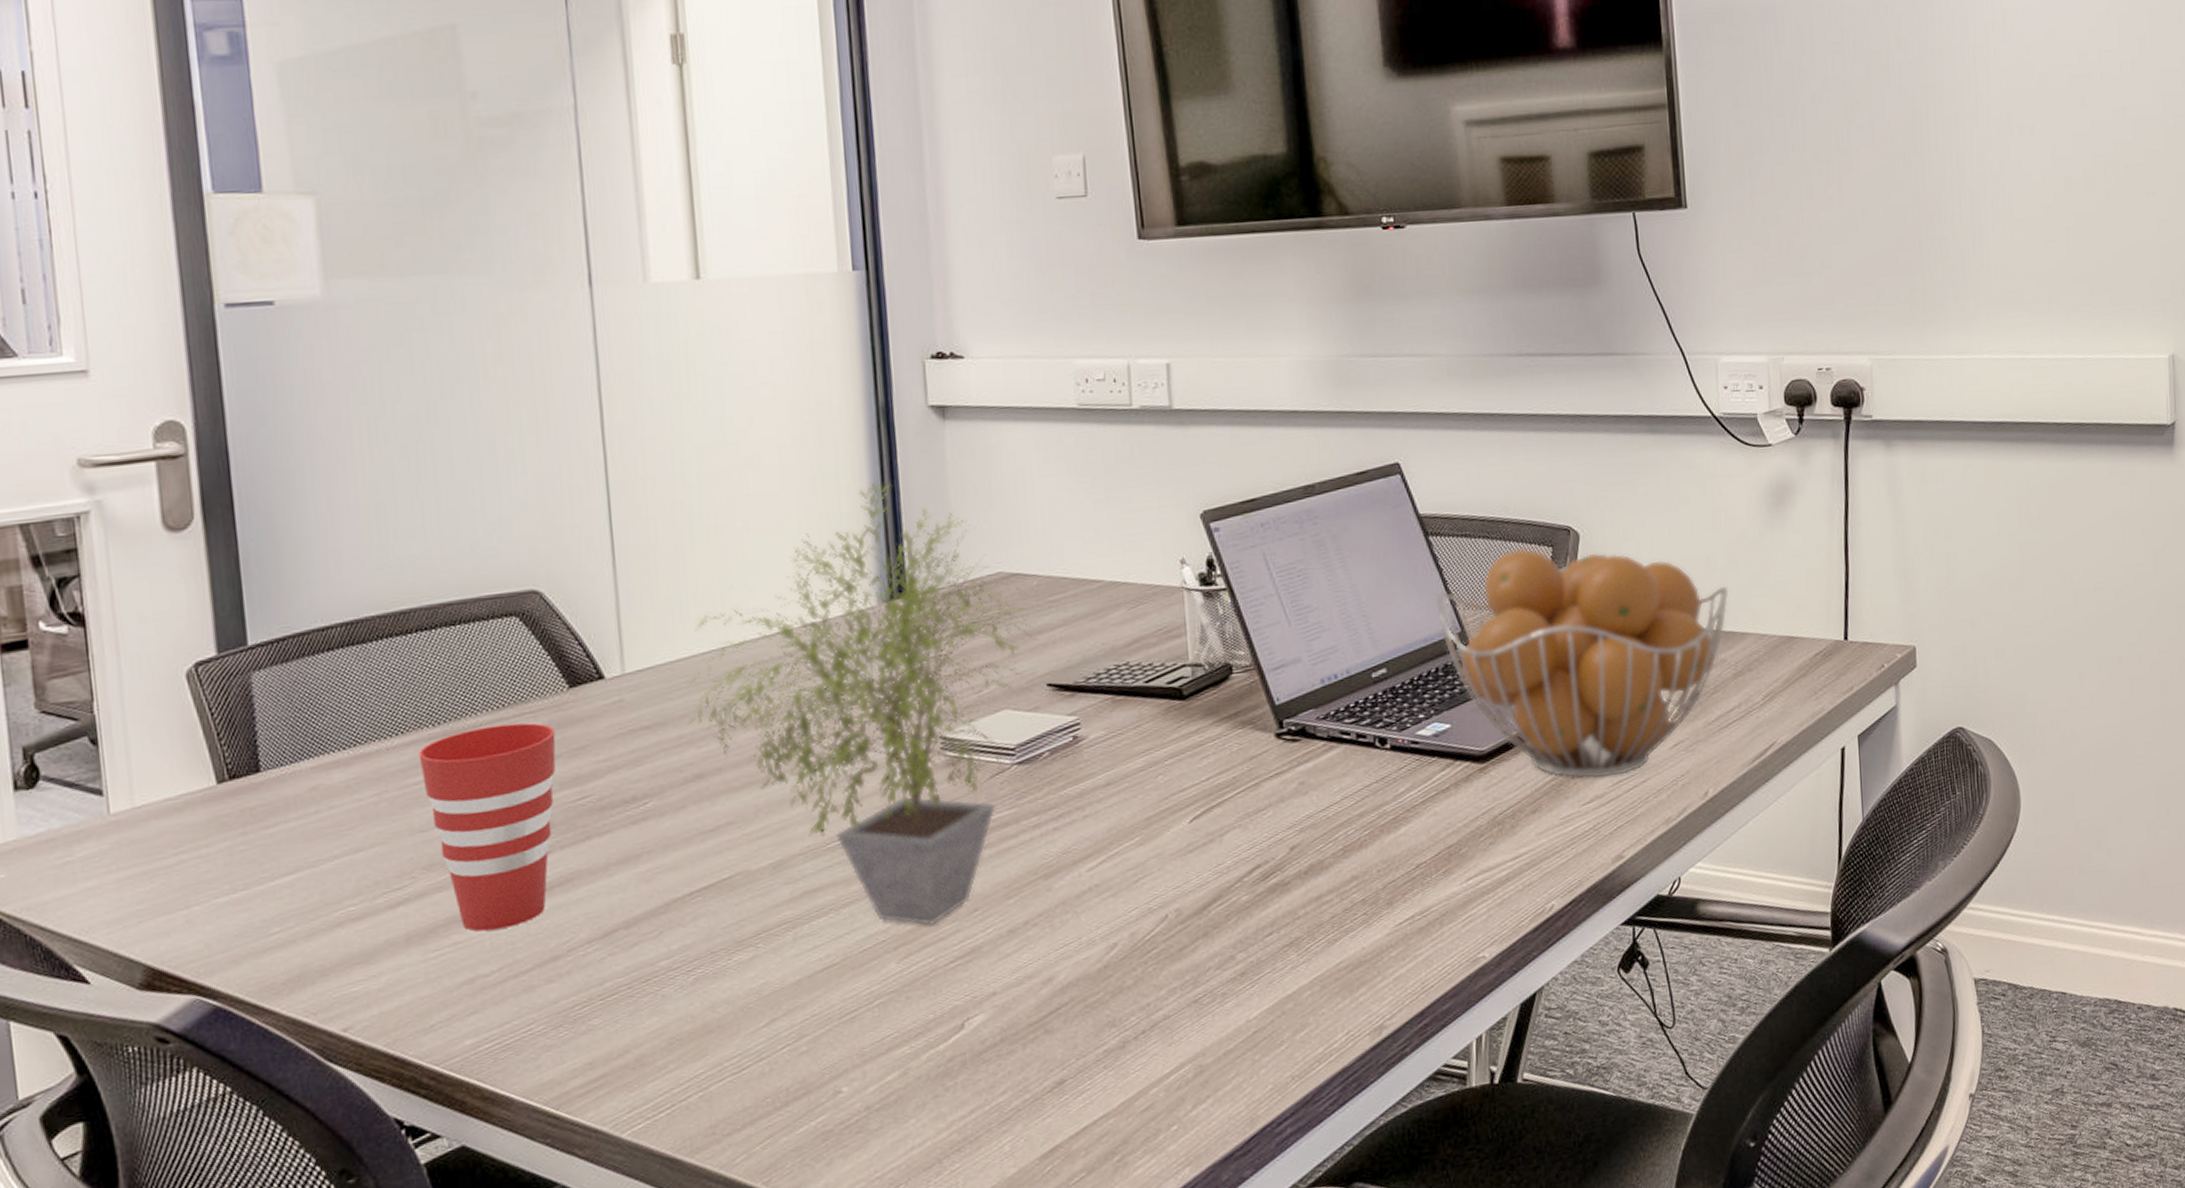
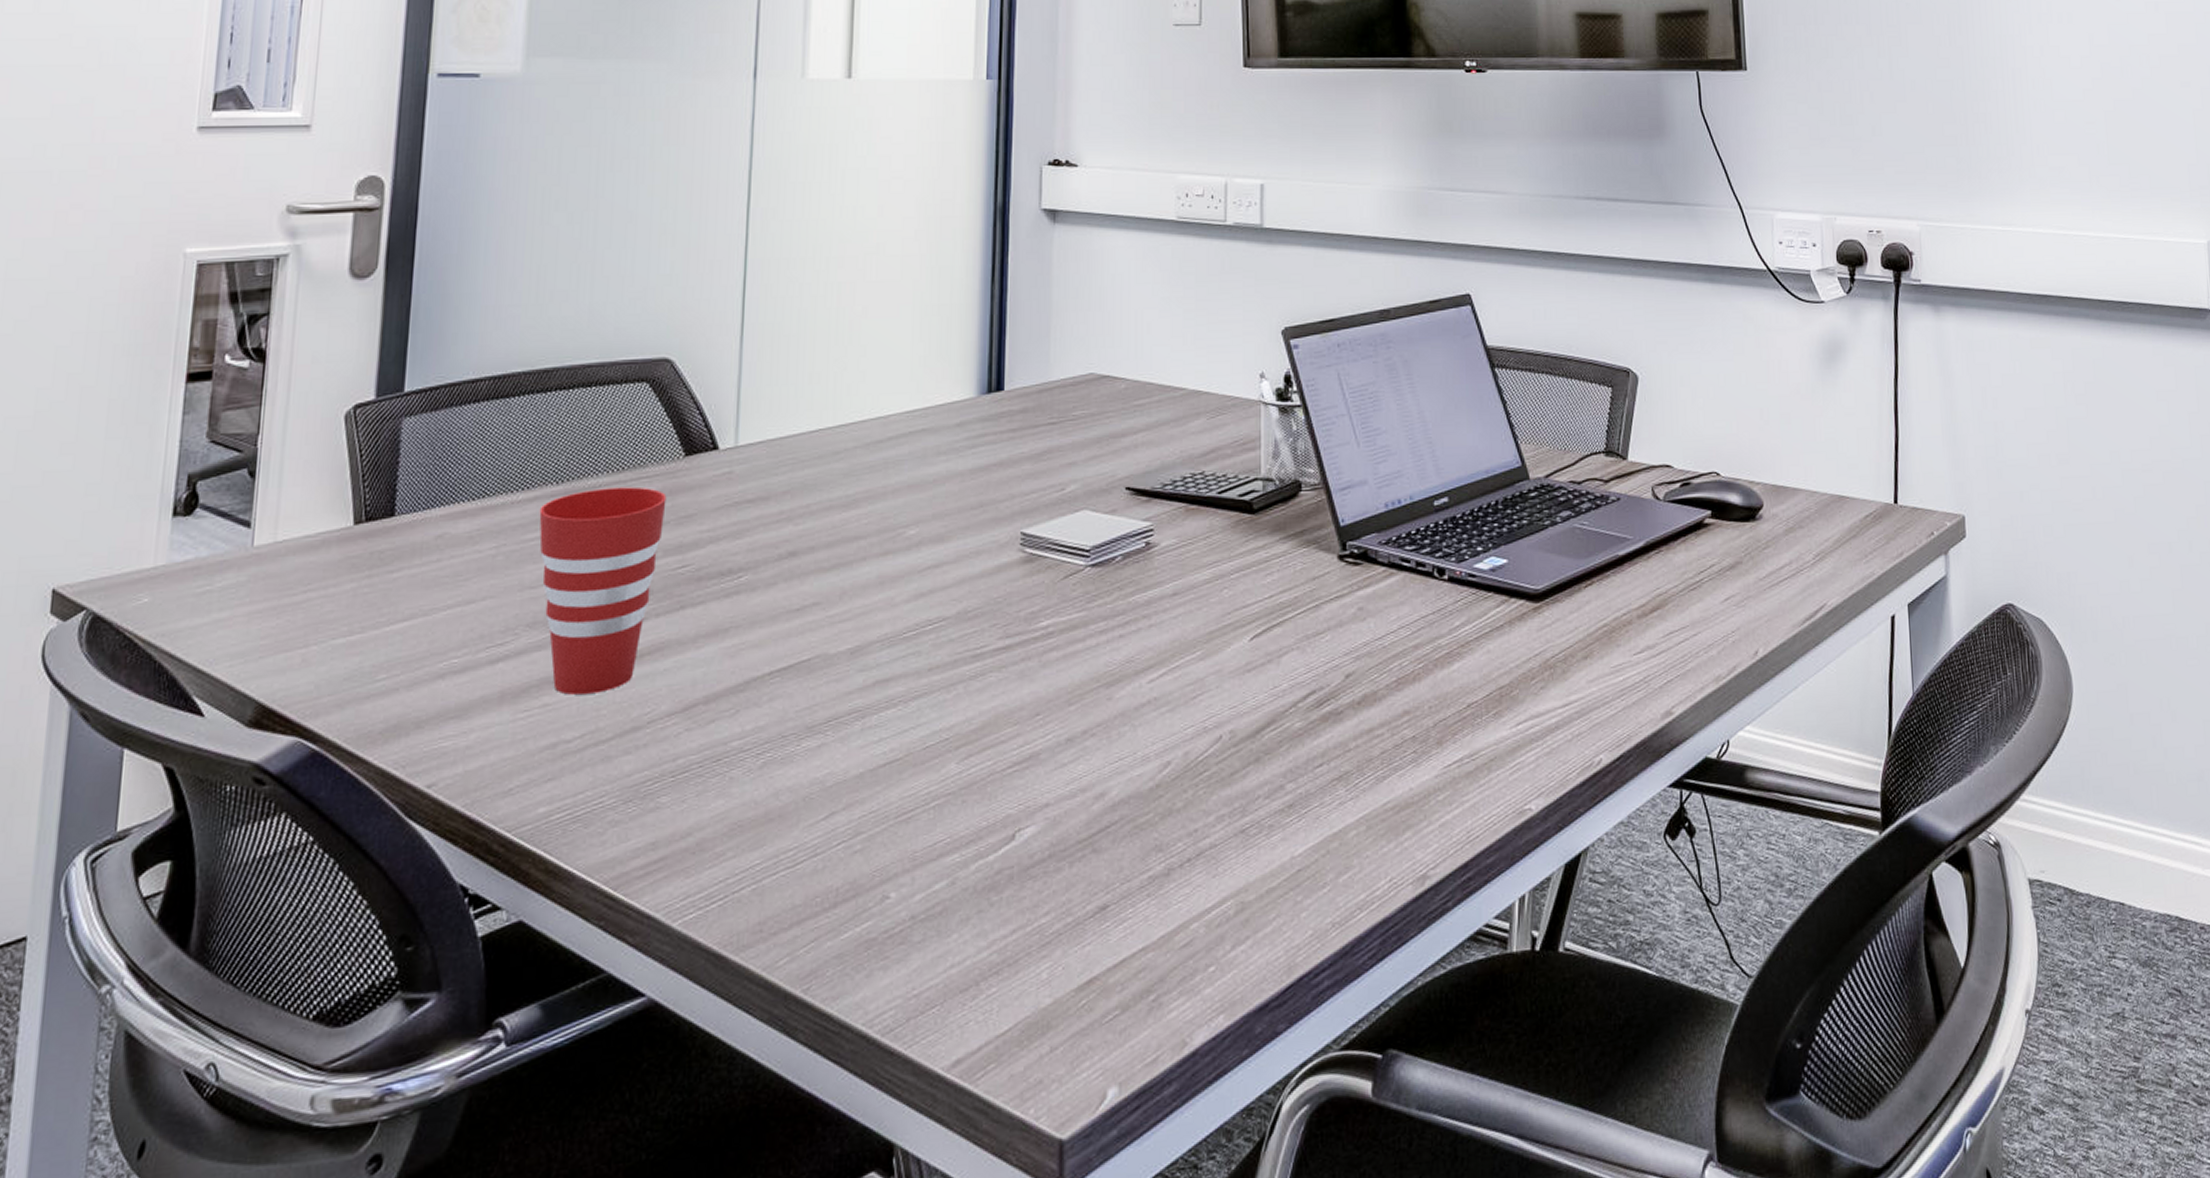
potted plant: present [687,482,1031,927] -> none [789,278,1115,728]
fruit basket: present [1435,548,1729,778] -> none [1498,387,1781,627]

